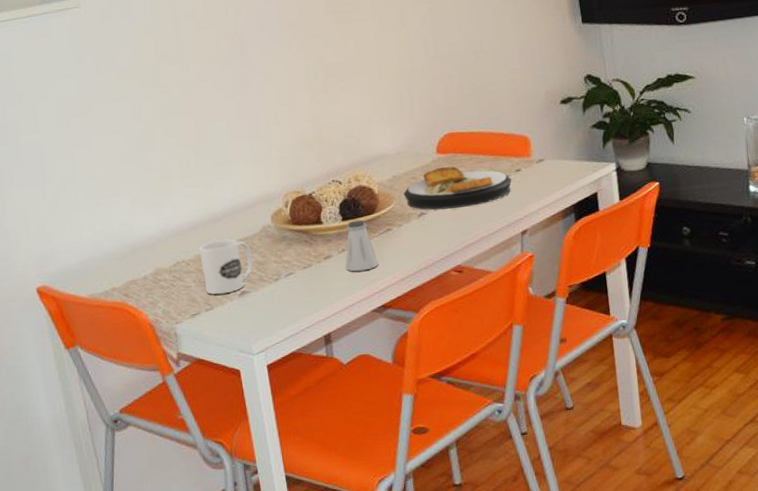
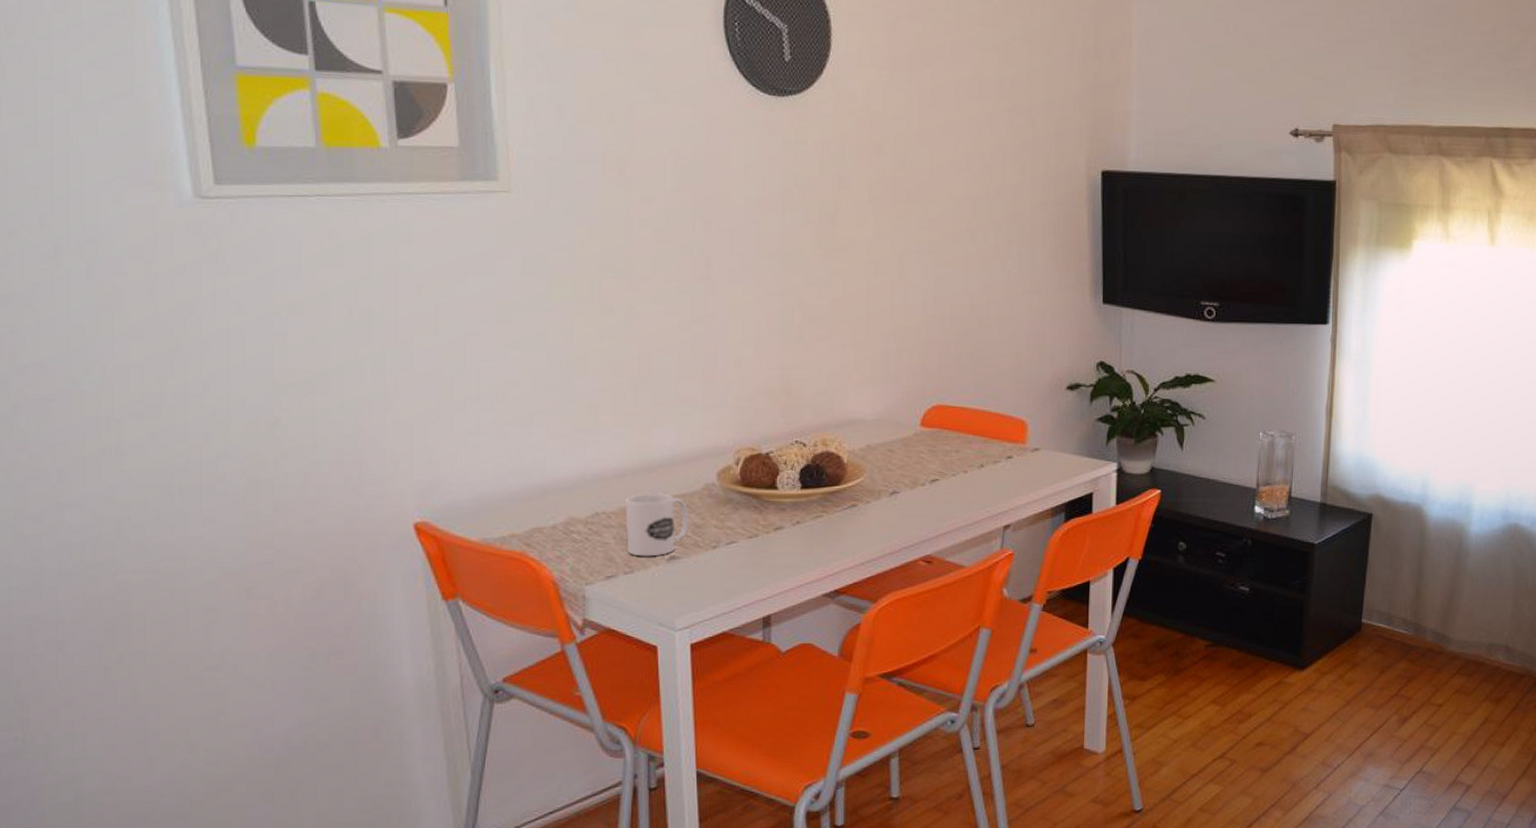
saltshaker: present [346,220,379,272] -> none [798,490,838,549]
plate: present [403,166,512,210] -> none [876,443,1002,491]

